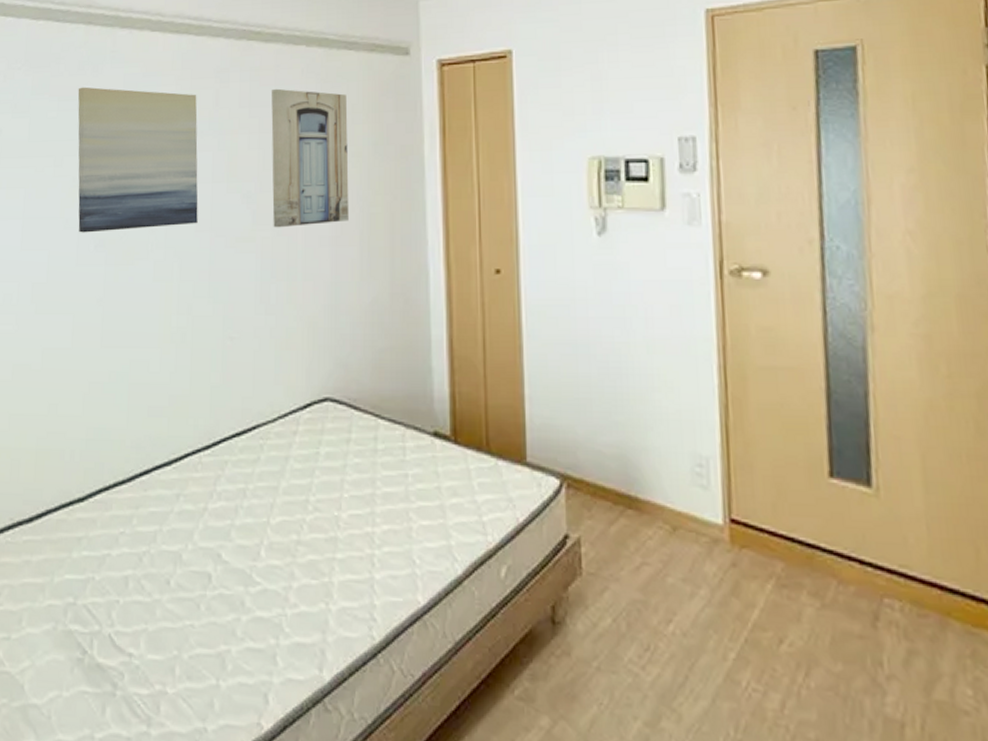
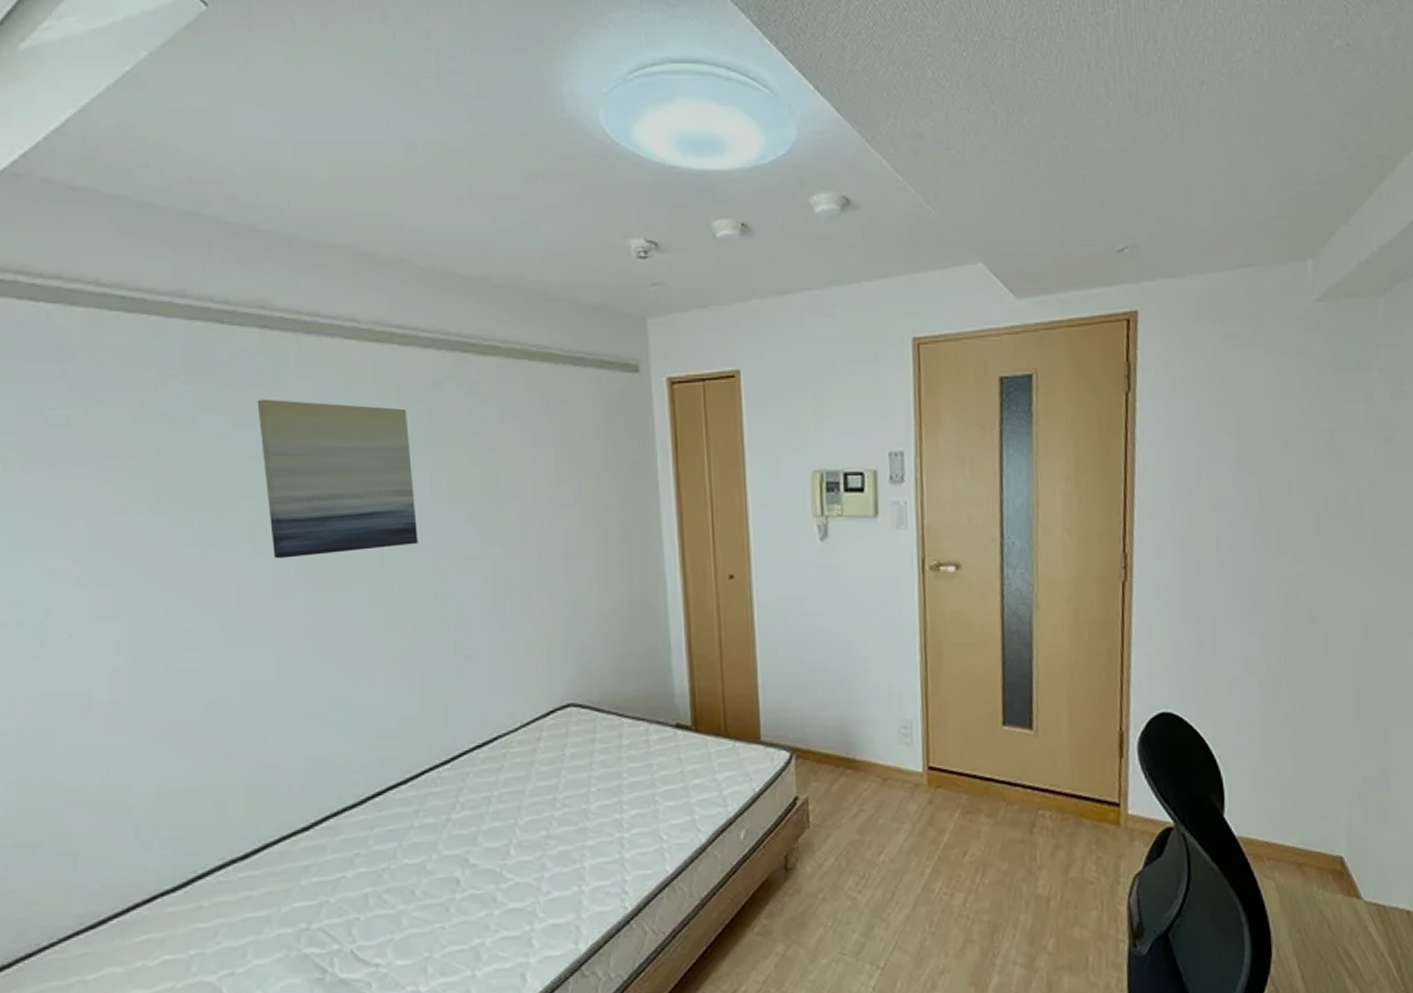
wall art: present [271,88,349,228] -> none [493,404,584,546]

